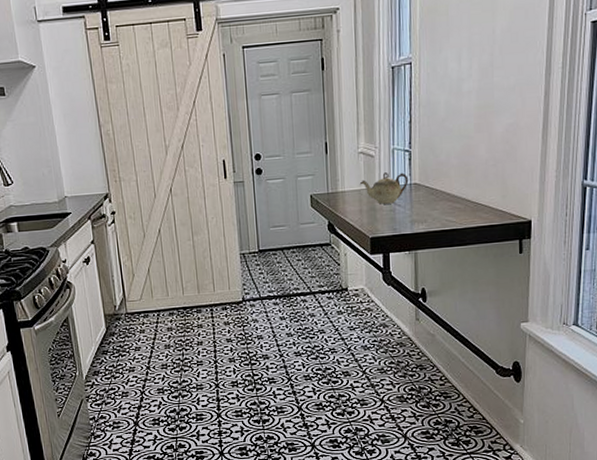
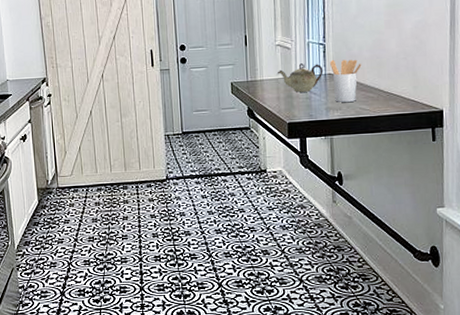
utensil holder: none [416,167,449,214] -> present [330,59,362,102]

